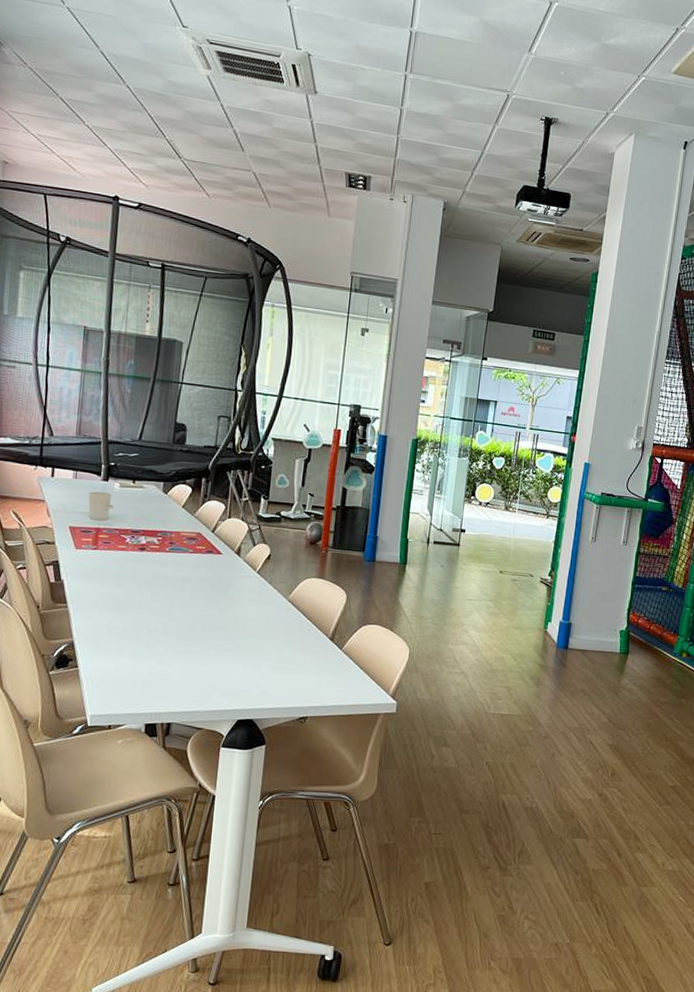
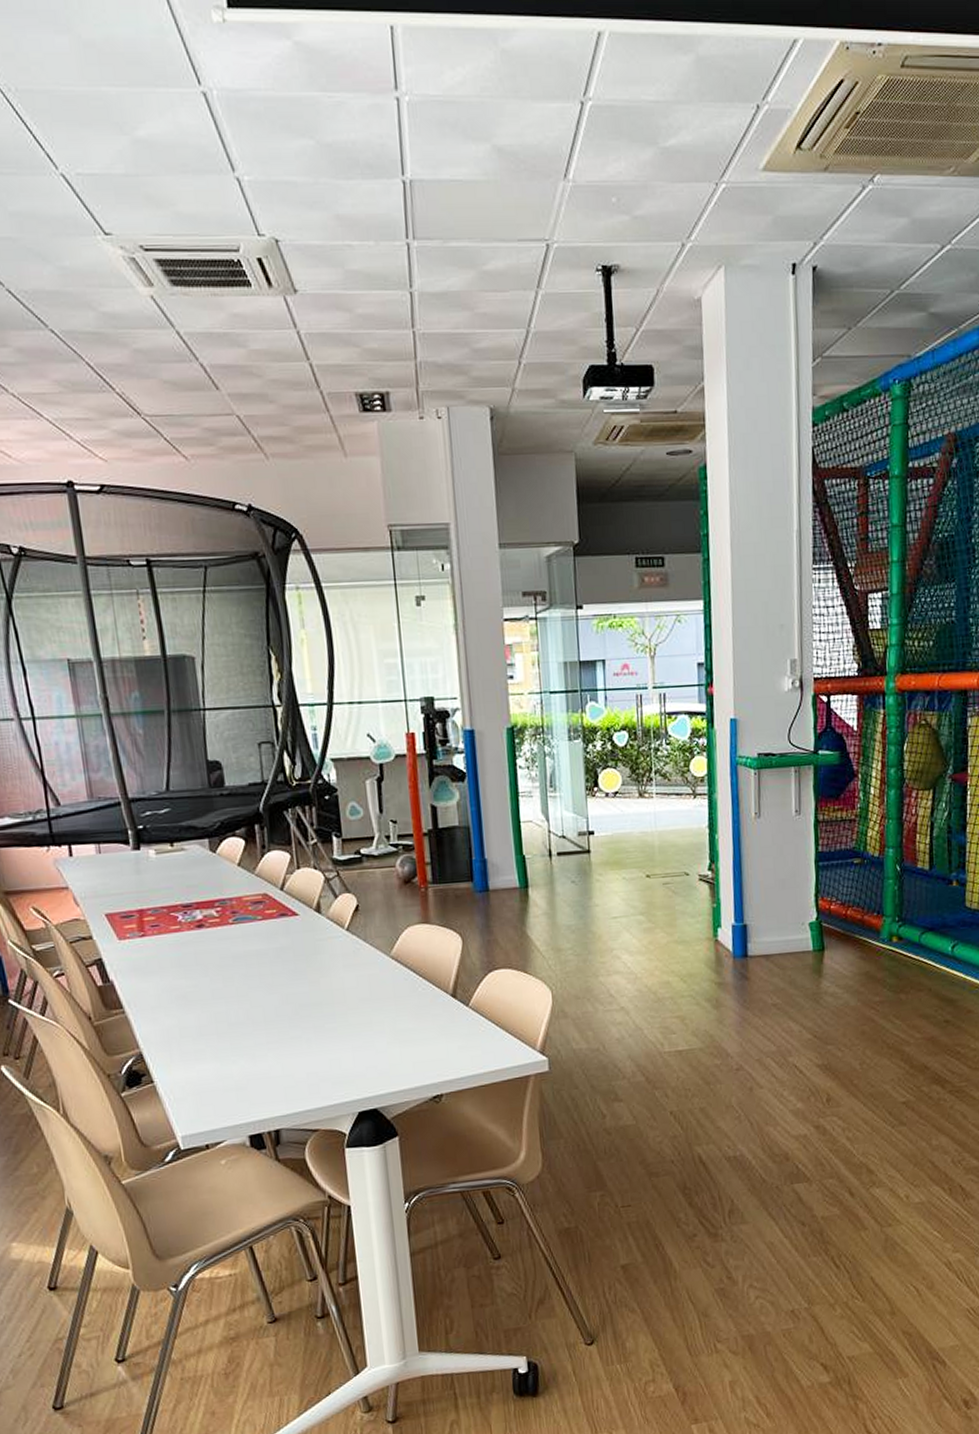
cup: present [88,491,114,522] -> none [119,864,154,902]

